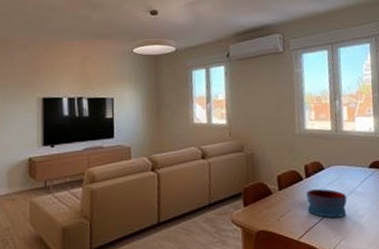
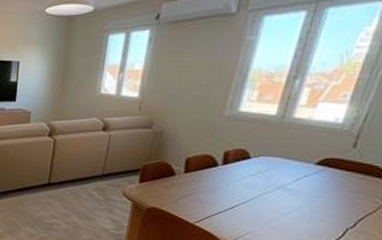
bowl: present [306,189,347,218] -> none [214,178,271,212]

